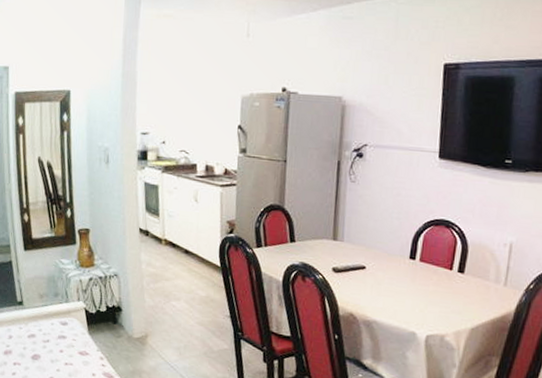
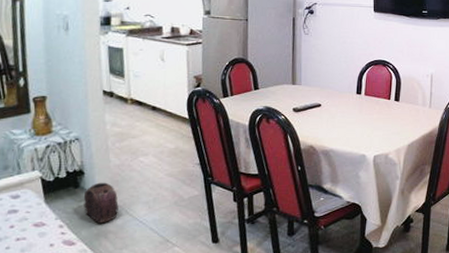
bag: none [121,321,152,362] -> present [83,182,119,223]

